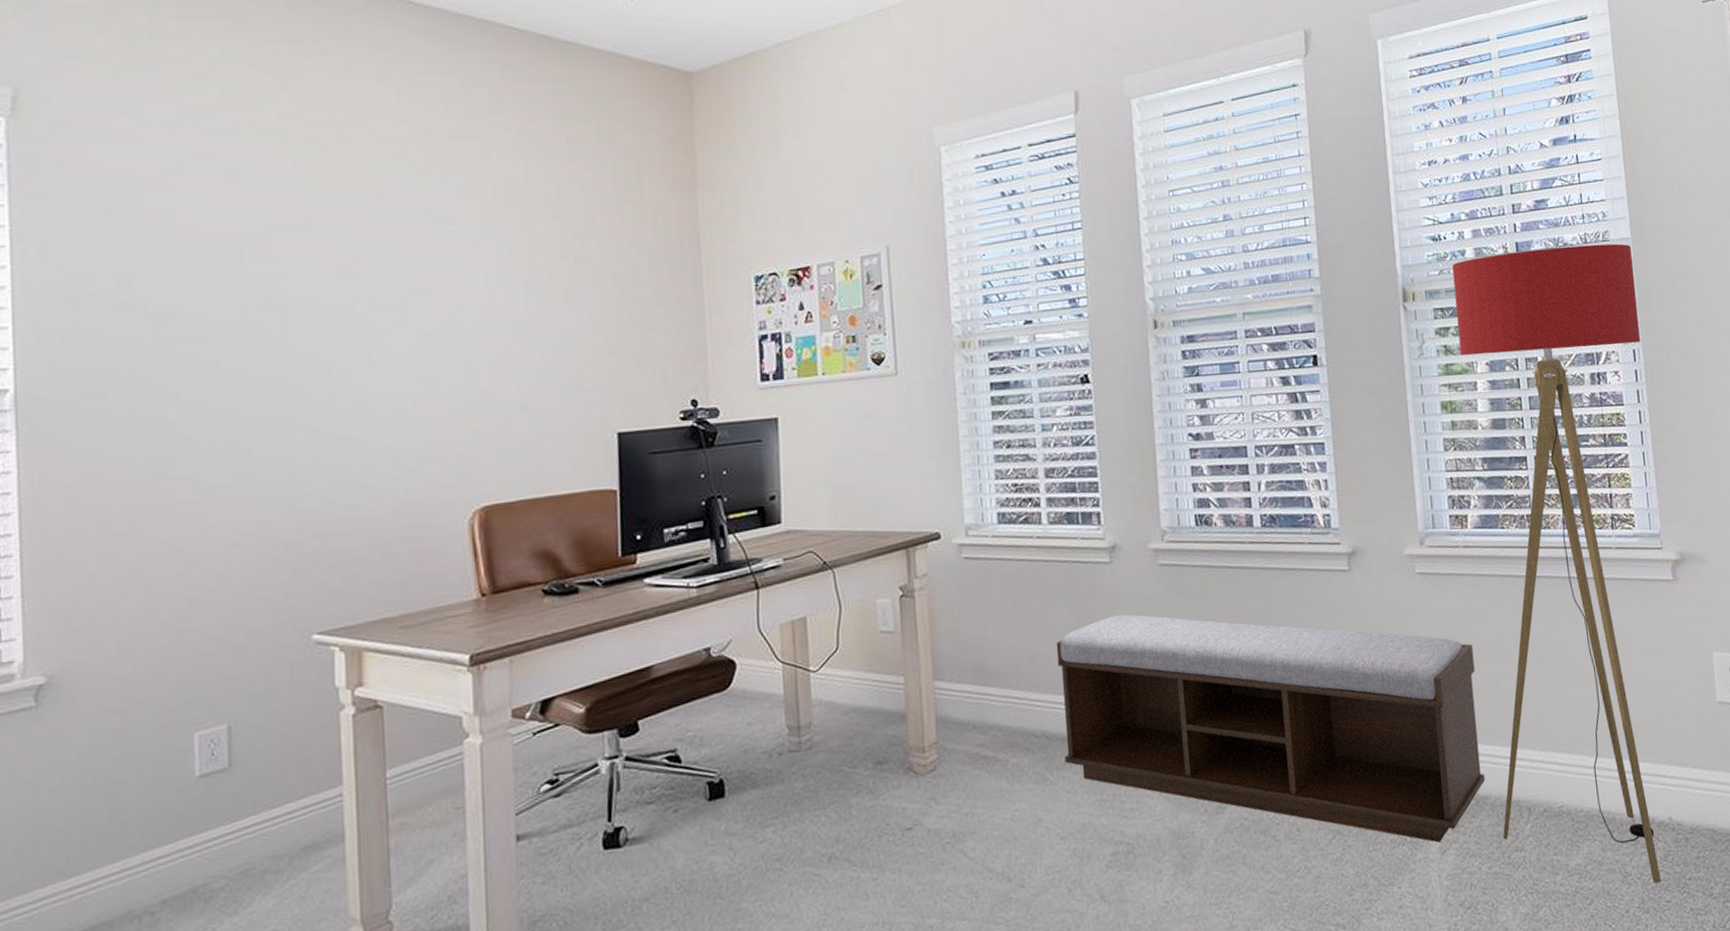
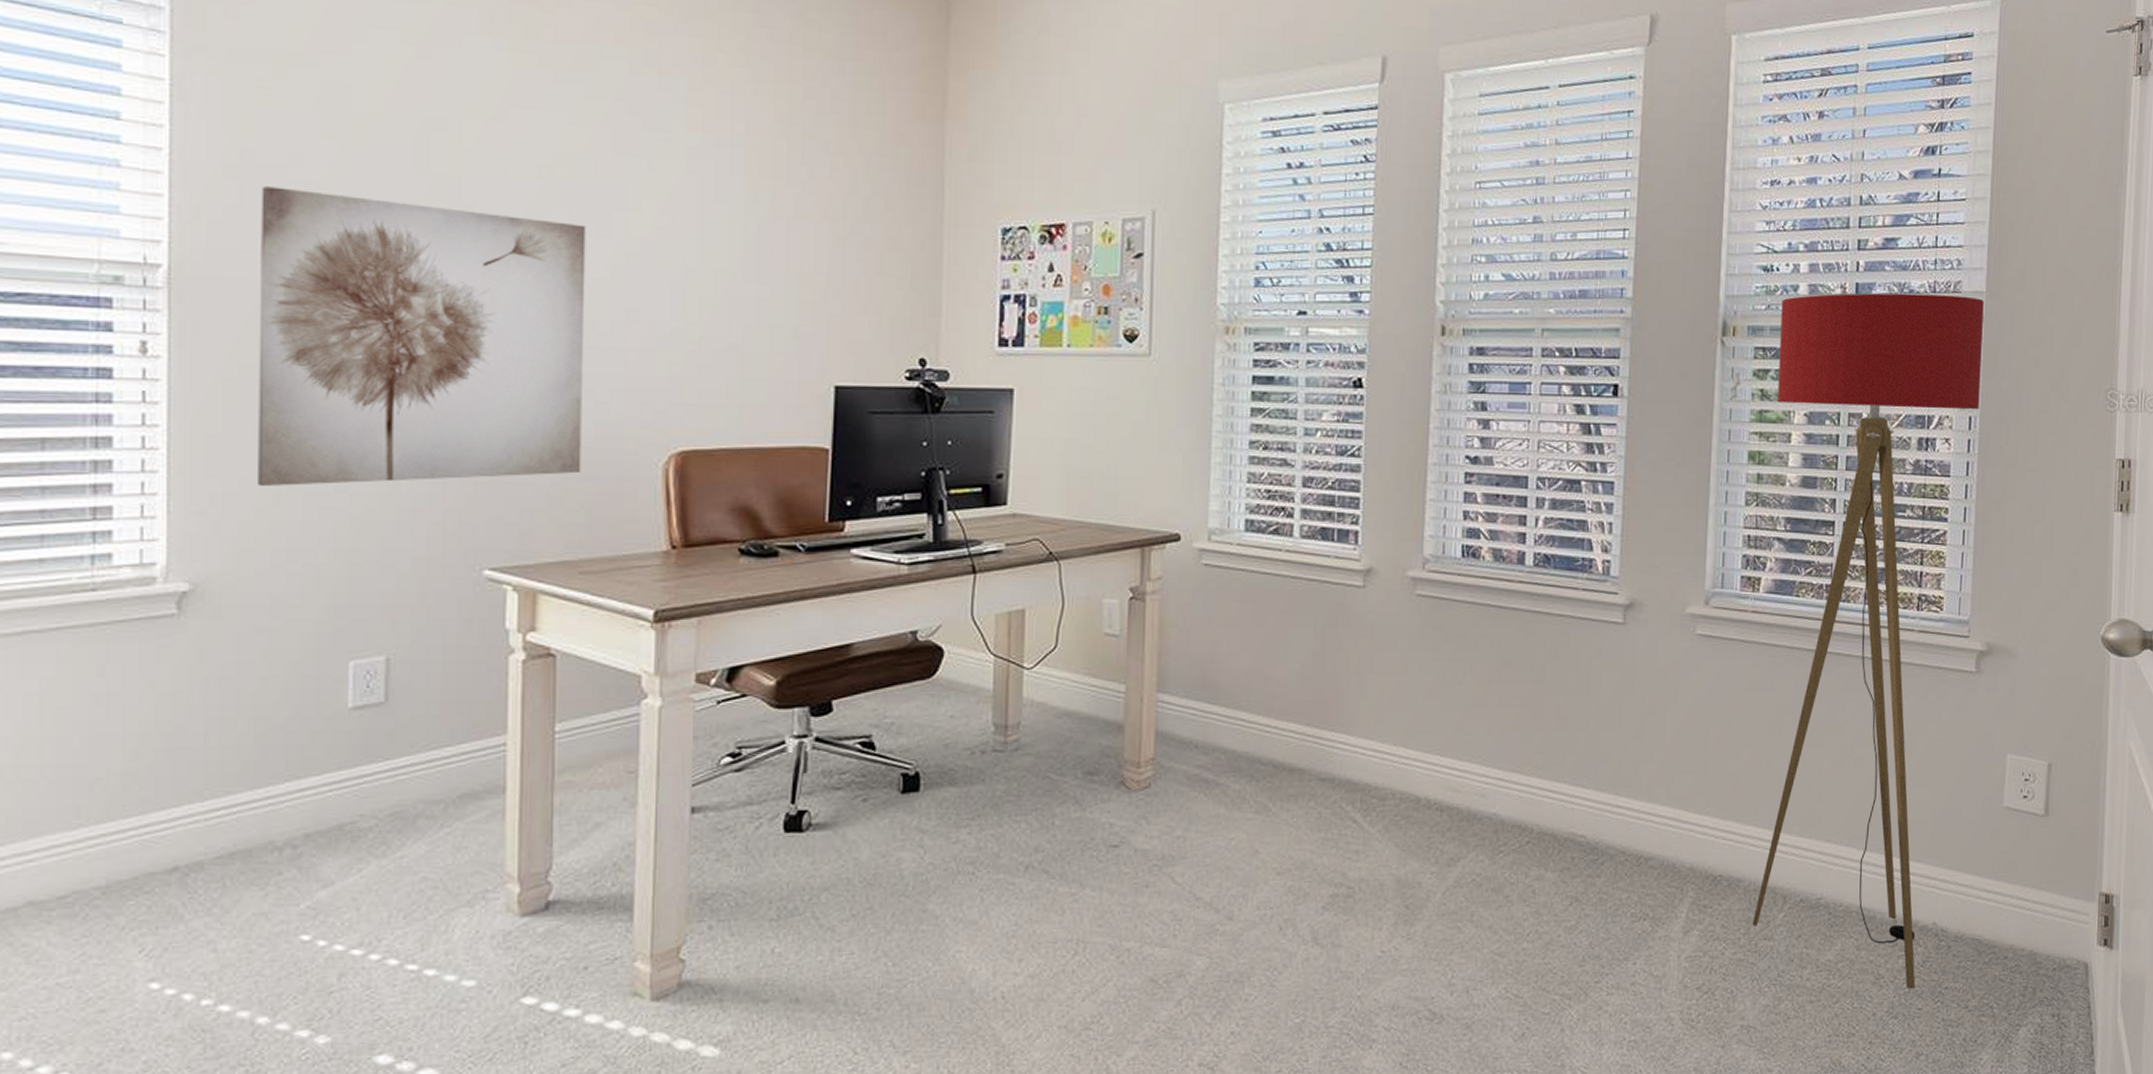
wall art: none [94,309,395,581] -> present [258,186,586,487]
bench: present [1056,614,1485,843] -> none [1290,644,1748,922]

